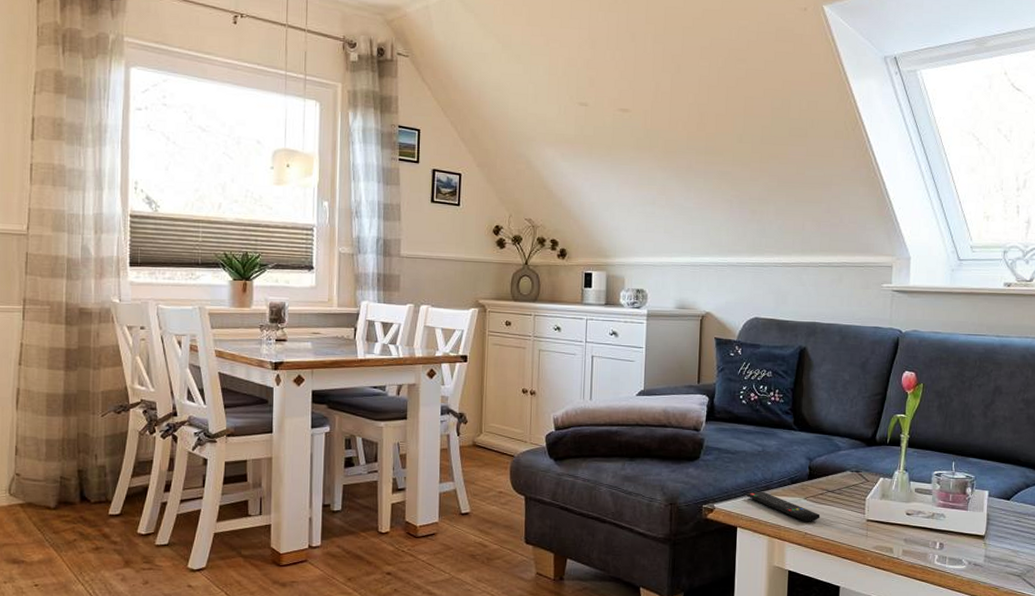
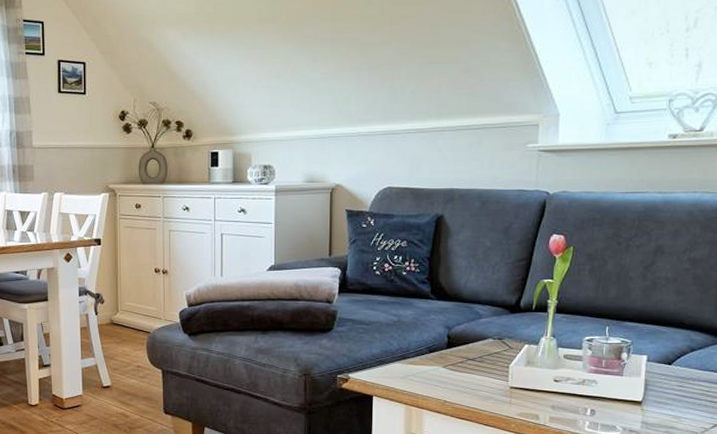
remote control: present [746,491,821,522] -> none [381,360,460,390]

